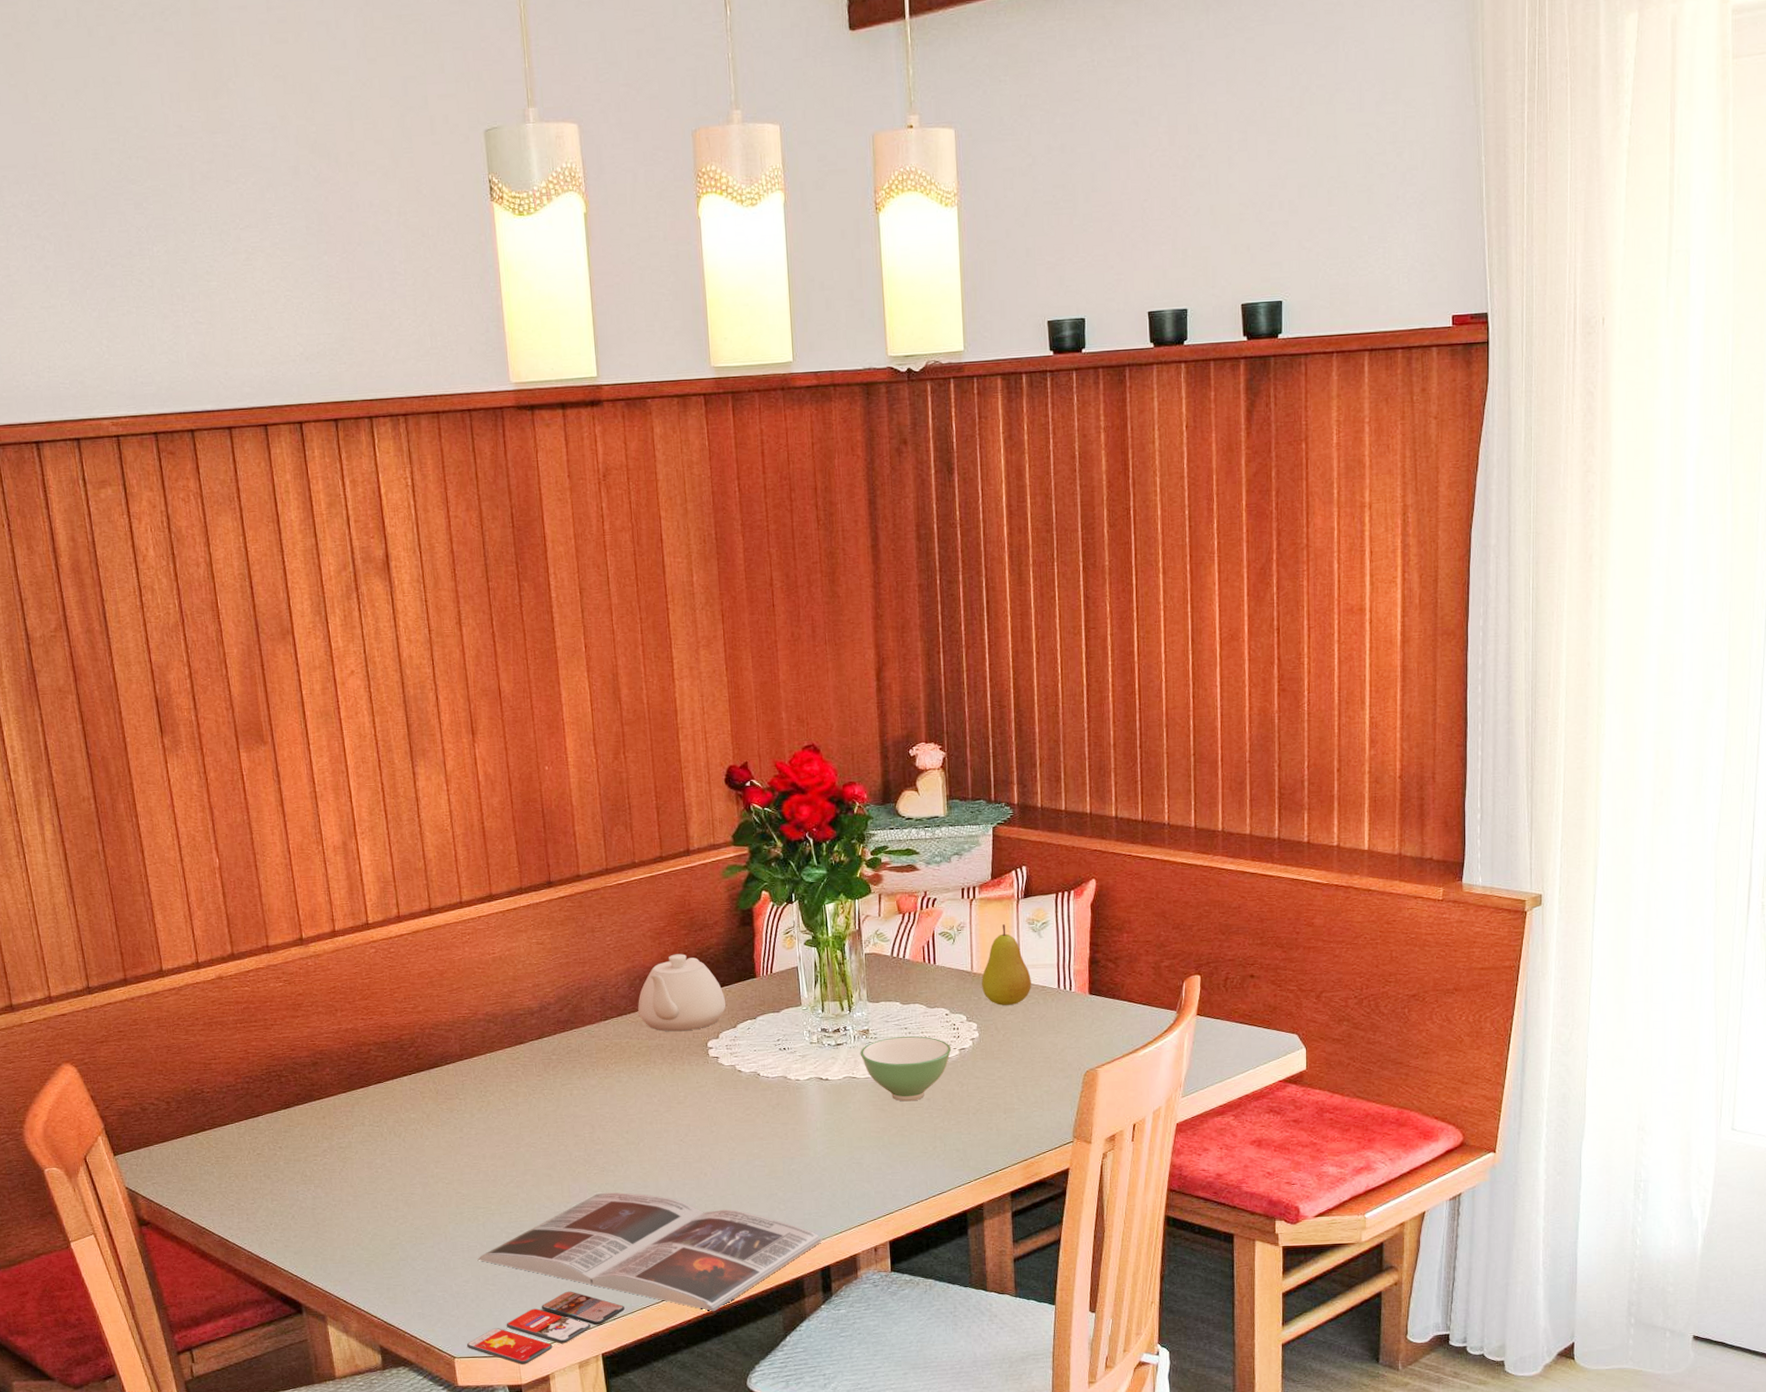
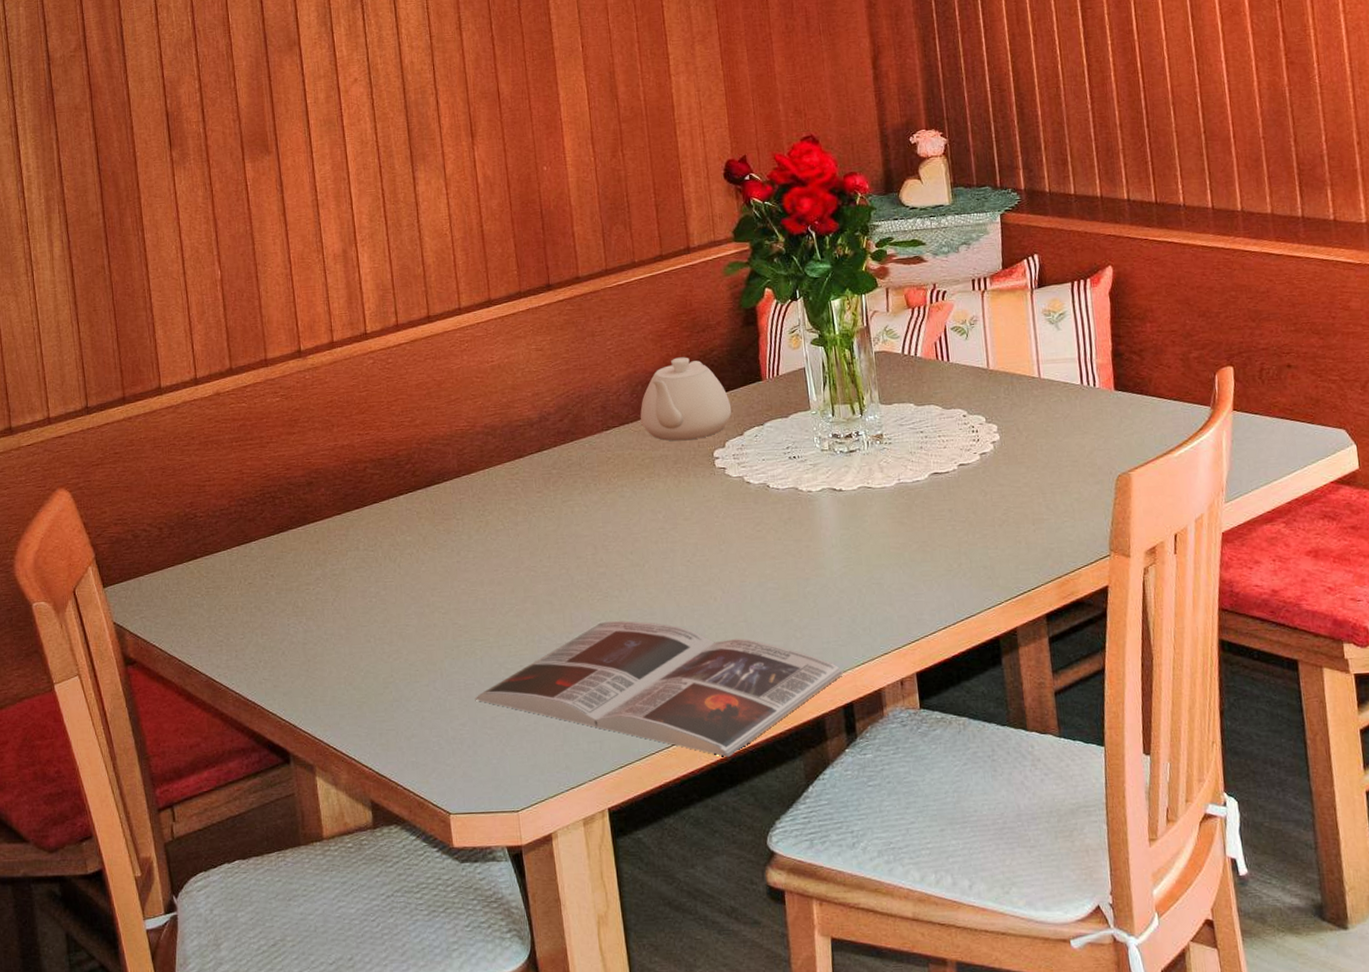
smartphone: present [466,1291,625,1365] -> none [462,735,632,822]
bowl: present [860,1036,952,1102] -> none [874,440,972,514]
fruit: present [981,924,1031,1005] -> none [999,317,1053,405]

